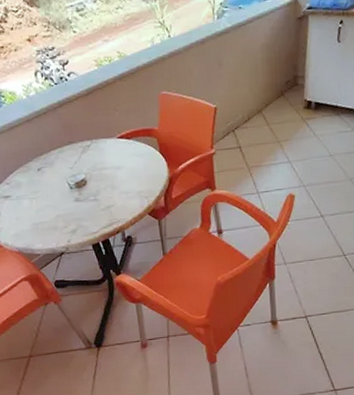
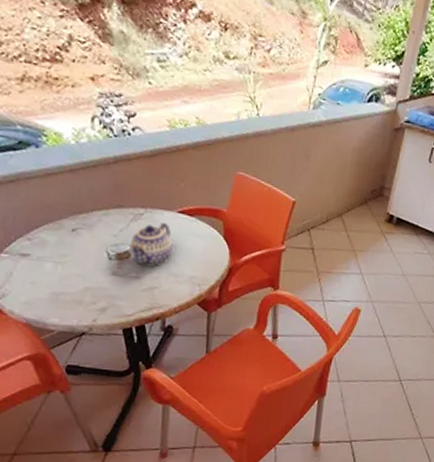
teapot: none [84,149,119,189] -> present [129,222,173,266]

